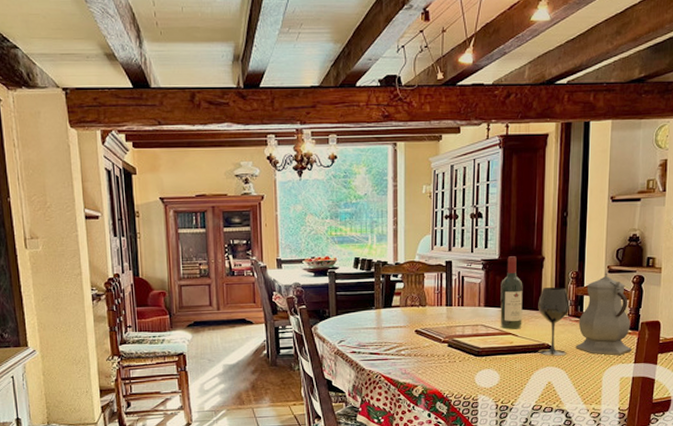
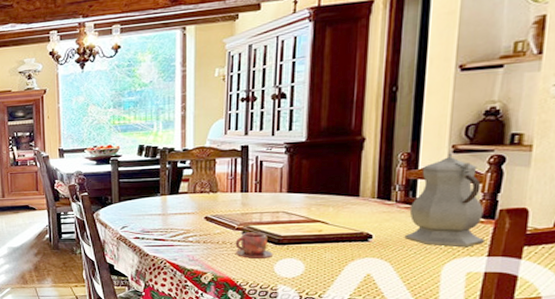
teacup: none [442,344,473,370] -> present [235,232,272,259]
wine bottle: present [500,256,523,330] -> none [306,138,337,217]
wineglass: present [538,287,570,356] -> none [354,170,398,246]

